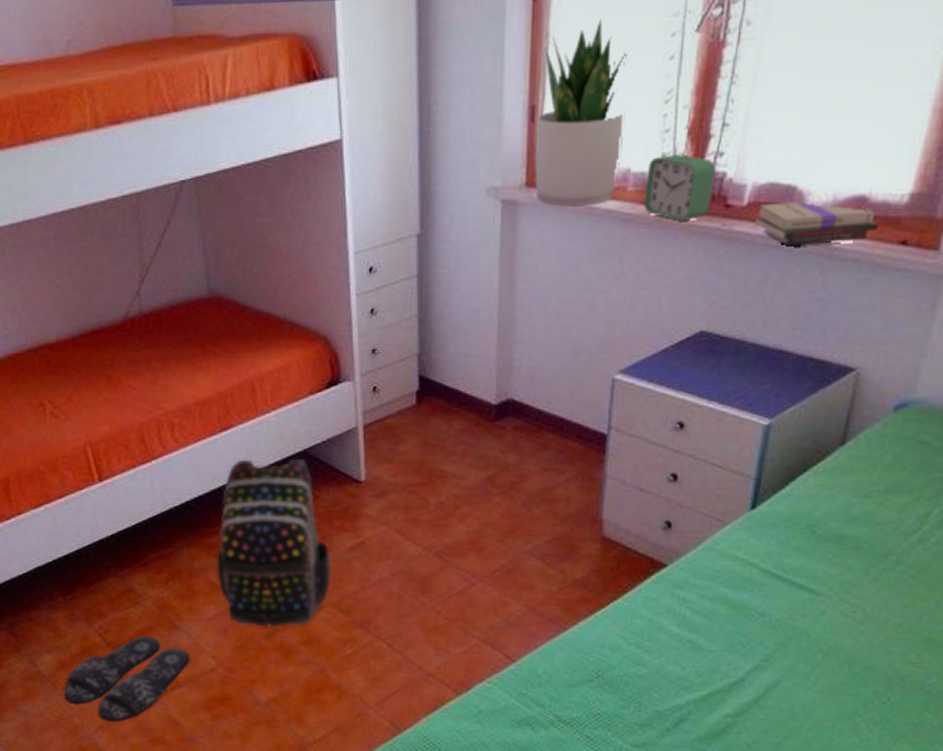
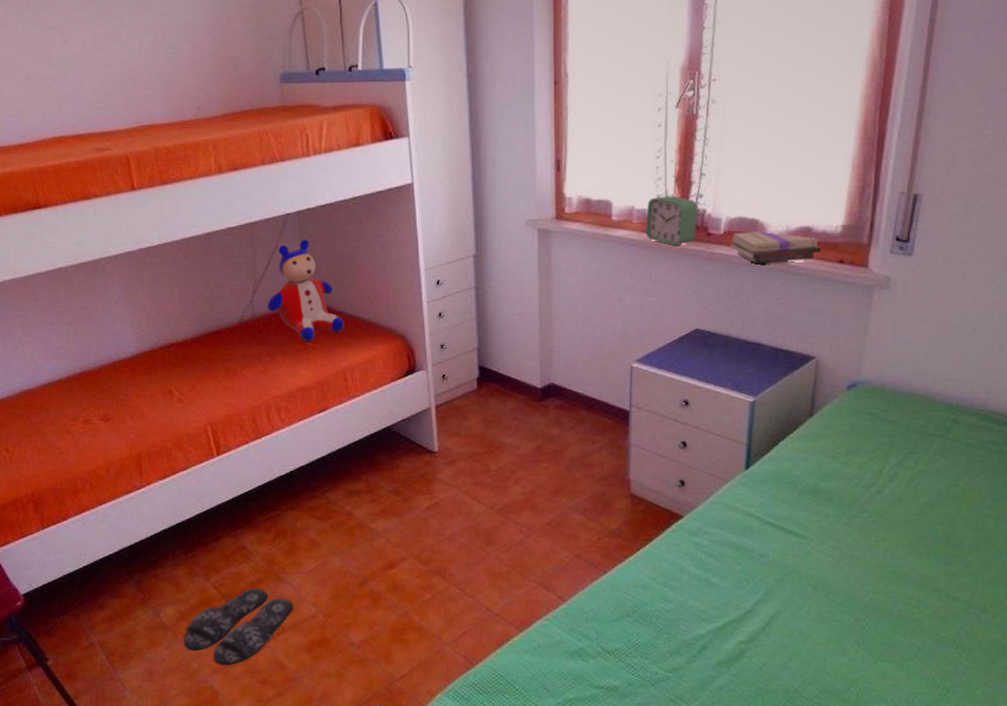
stuffed animal: none [157,214,253,345] -> present [267,239,345,342]
backpack: present [216,458,330,627] -> none [315,433,411,577]
planter: present [535,20,627,207] -> none [561,98,628,235]

